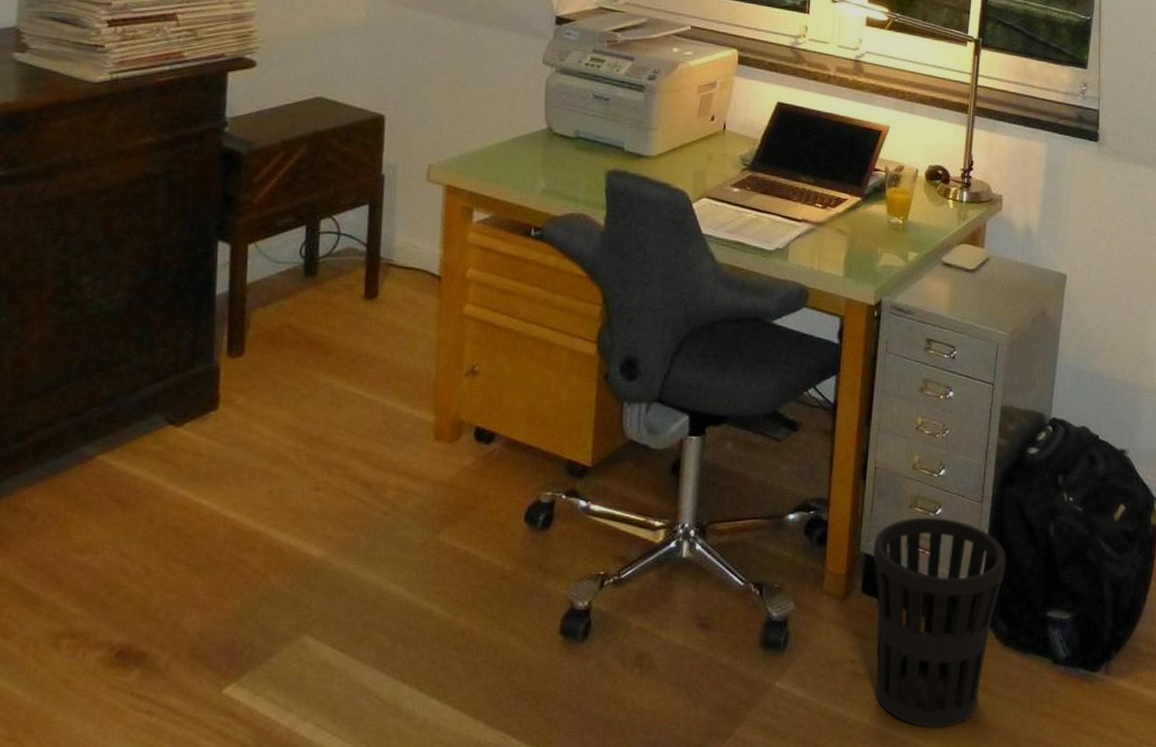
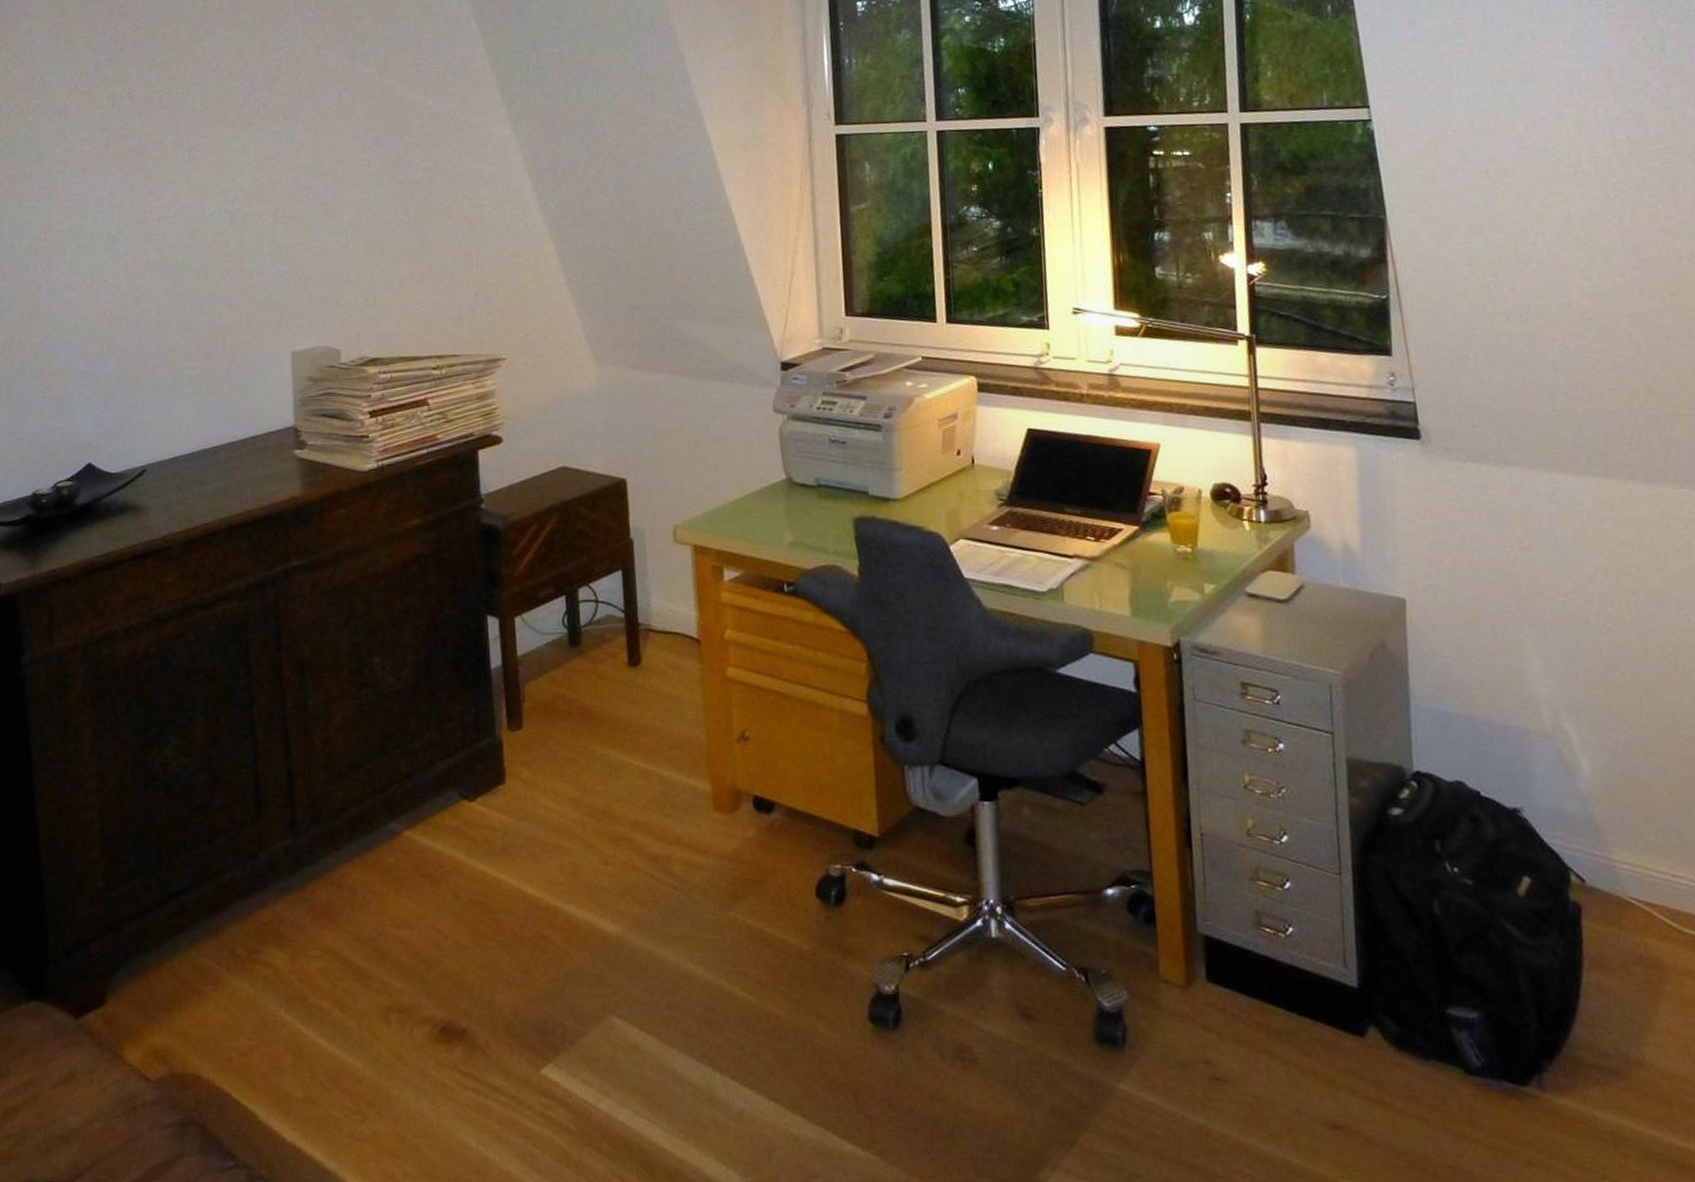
wastebasket: present [872,517,1006,728] -> none [1213,892,1384,1146]

